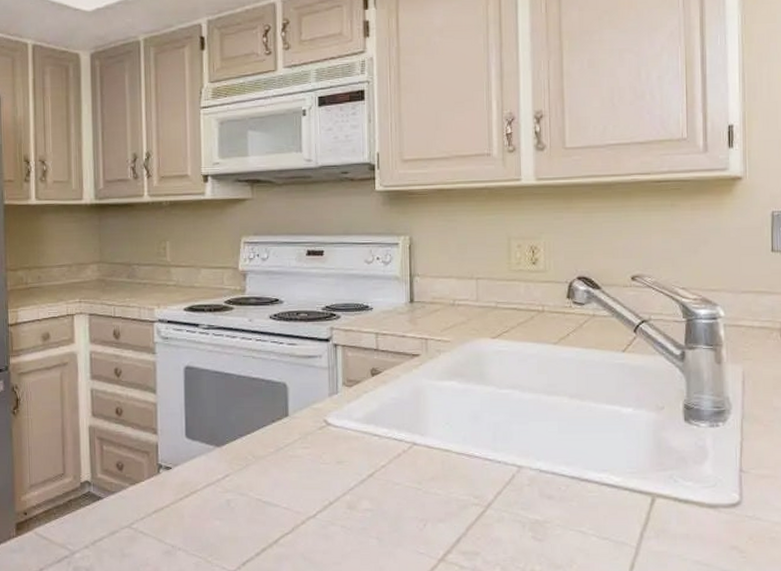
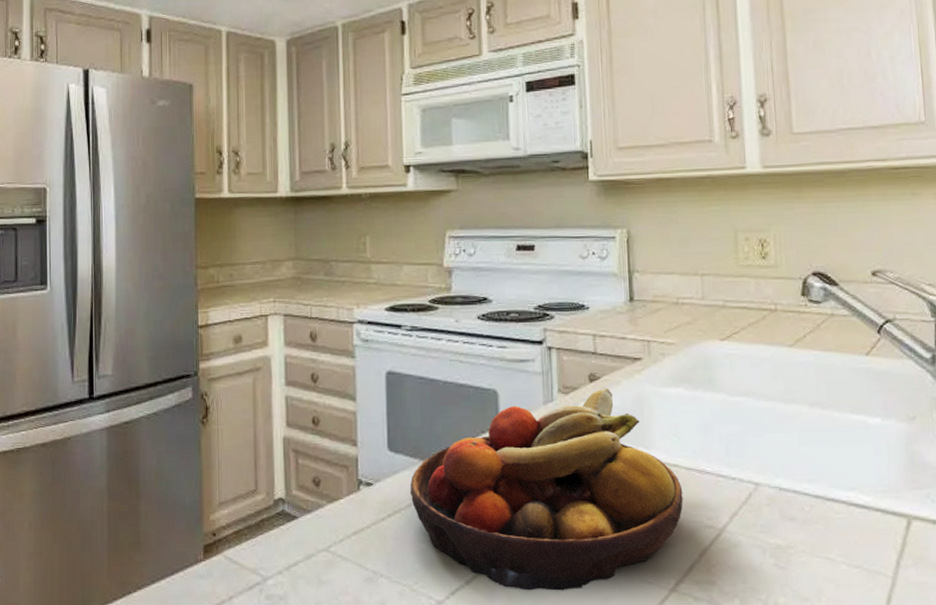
fruit bowl: none [205,381,453,561] -> present [409,388,683,591]

